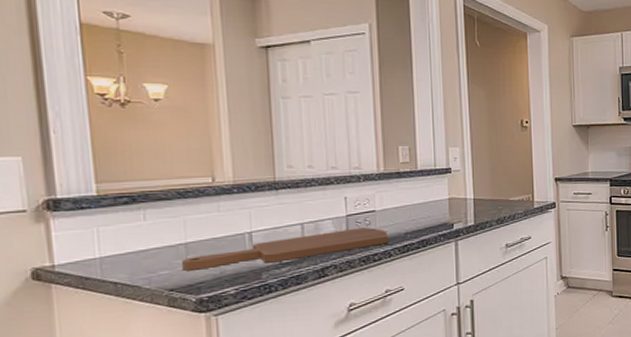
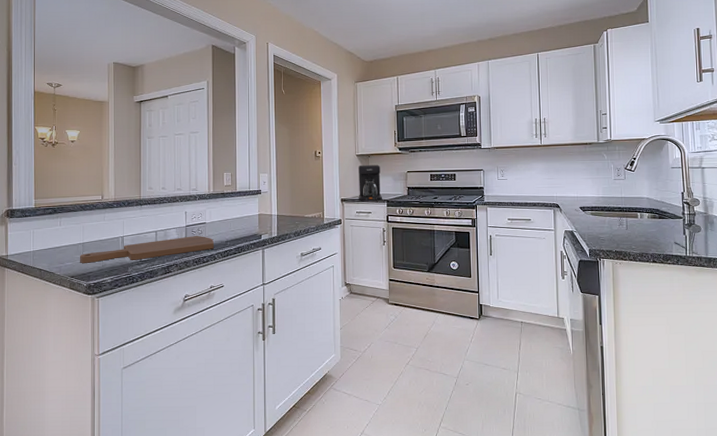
coffee maker: none [575,137,605,180] -> present [358,164,383,201]

